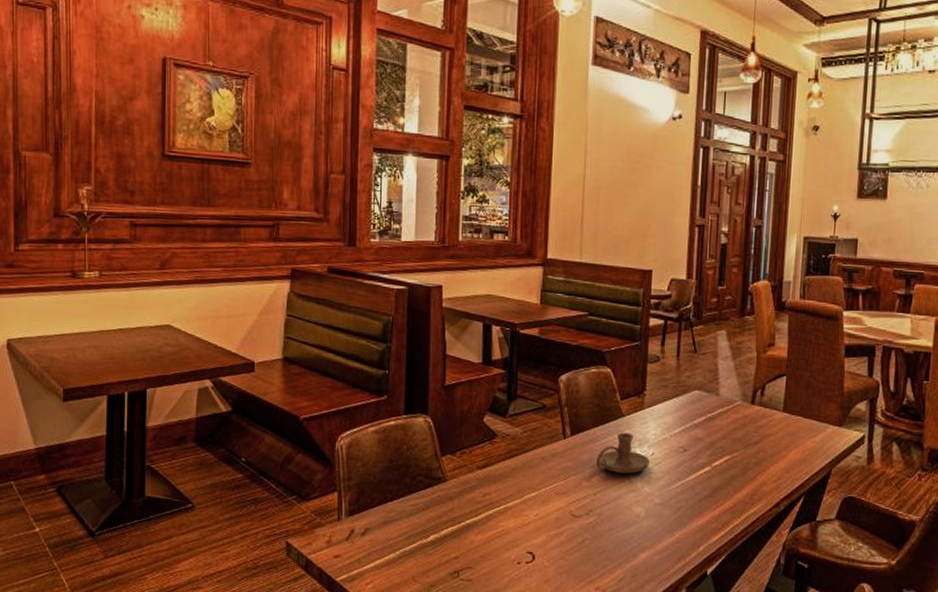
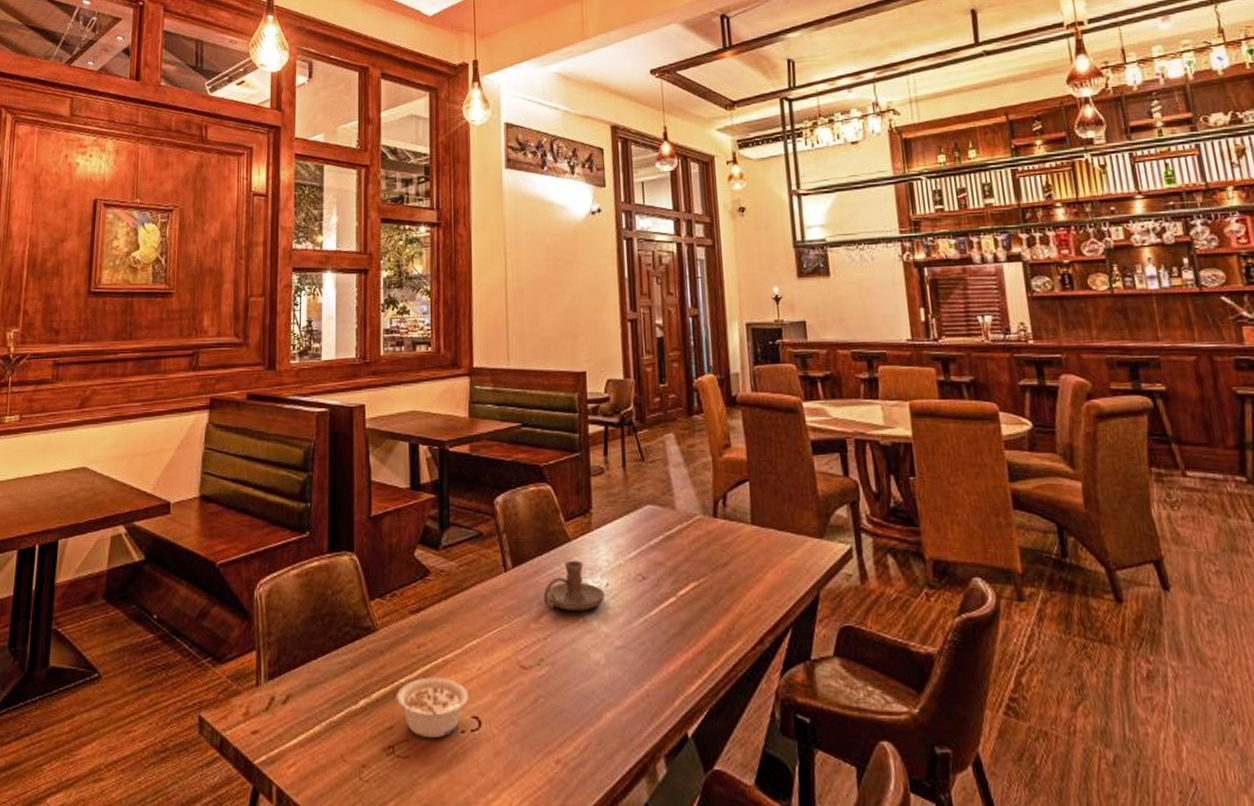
legume: none [463,520,526,567] -> present [397,677,469,737]

